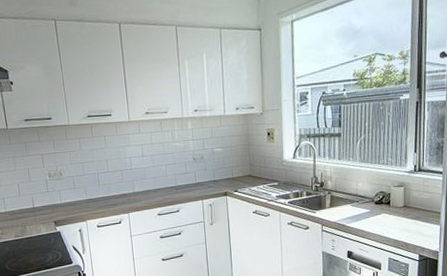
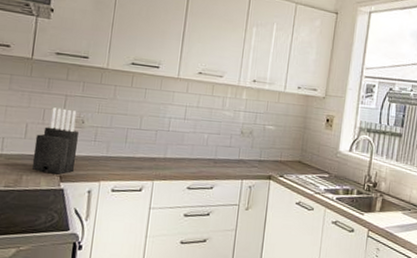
knife block: none [27,166,65,221] -> present [31,107,79,175]

